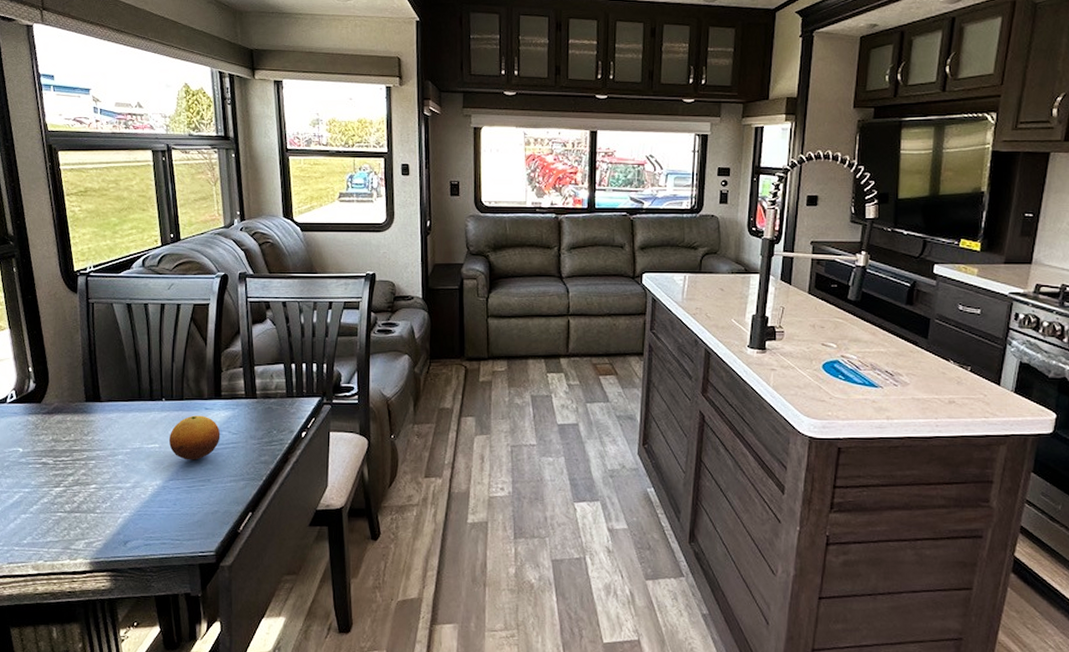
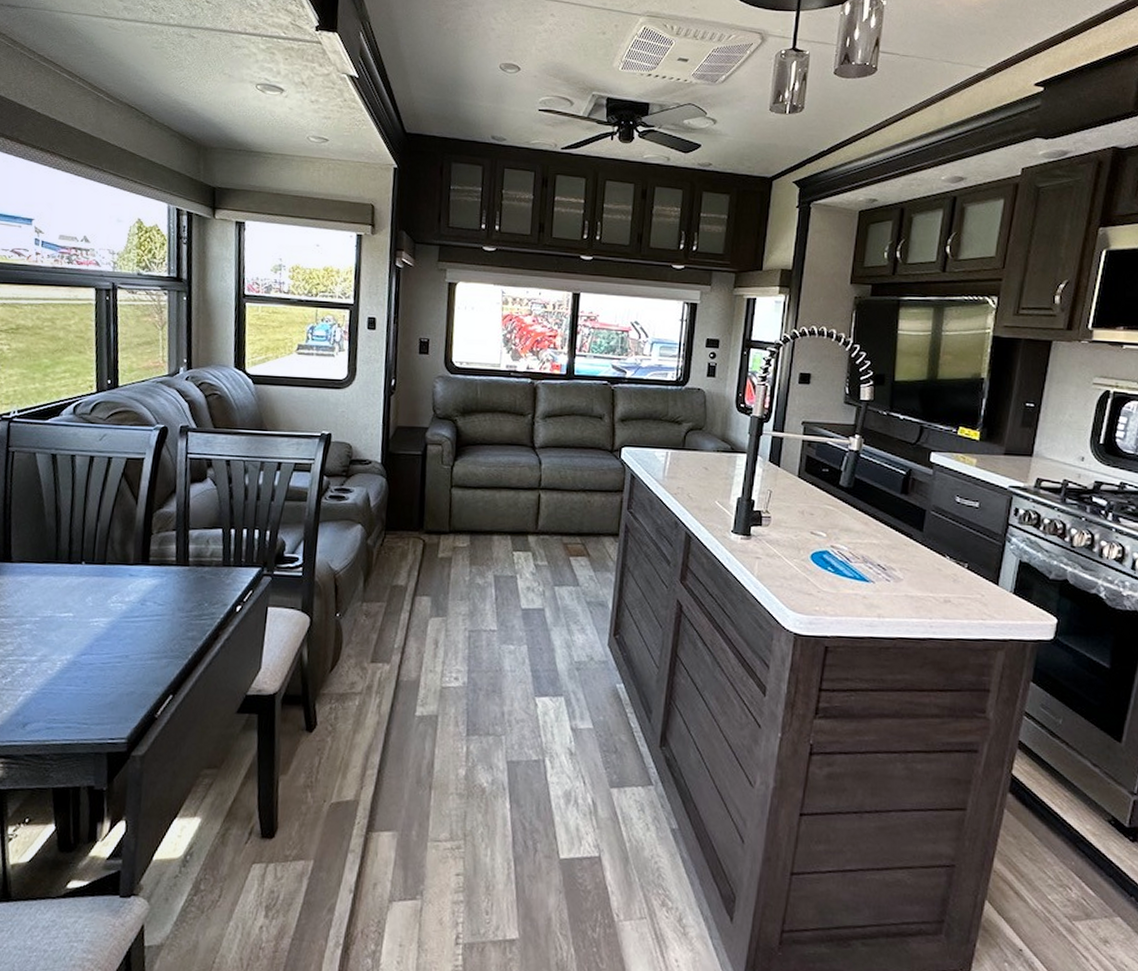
fruit: present [168,415,221,460] -> none [85,582,145,633]

